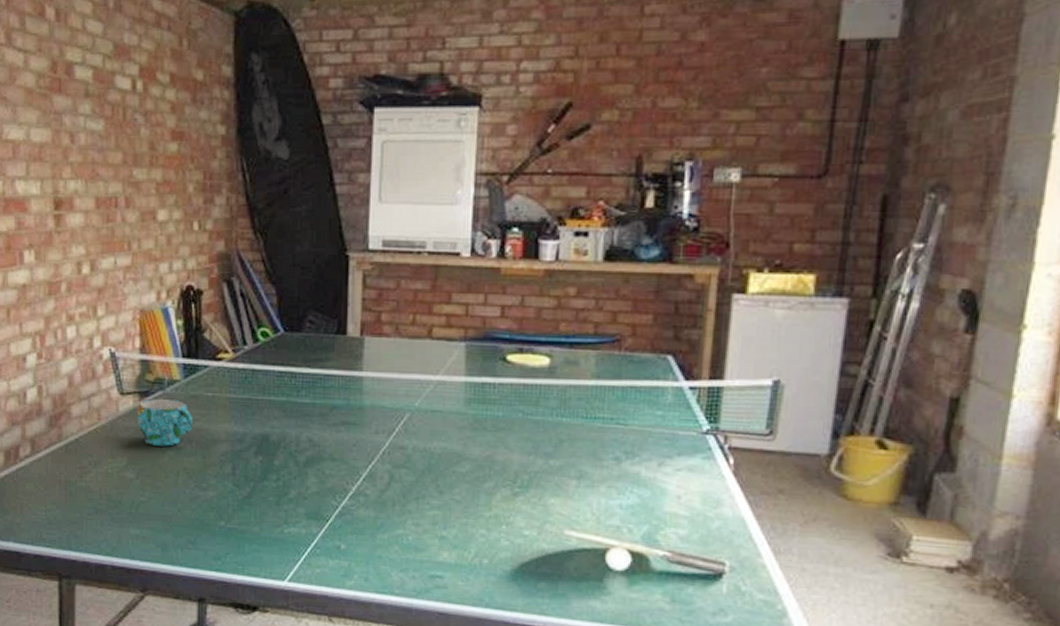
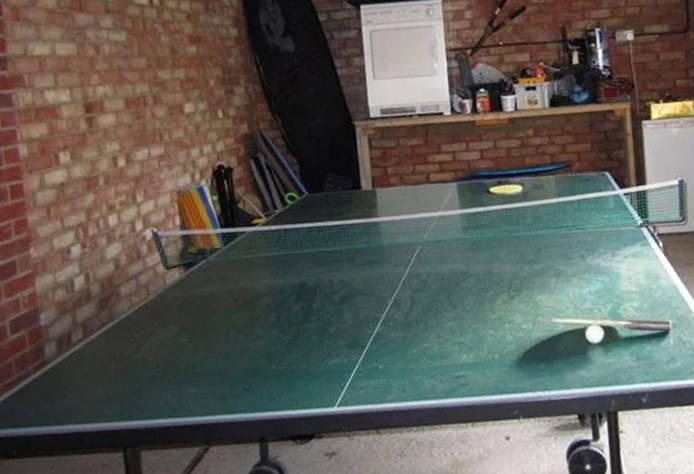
cup: present [138,399,193,446] -> none [184,266,237,310]

